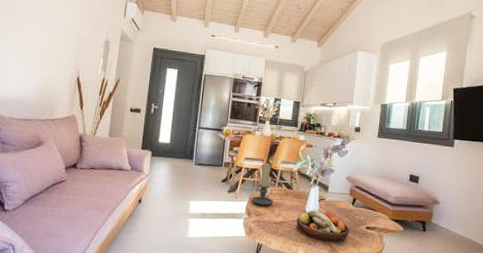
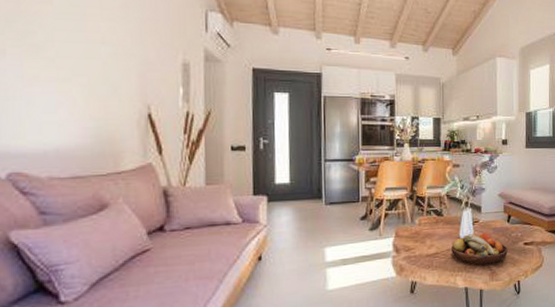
candle holder: present [251,163,274,206] -> none [398,190,424,239]

